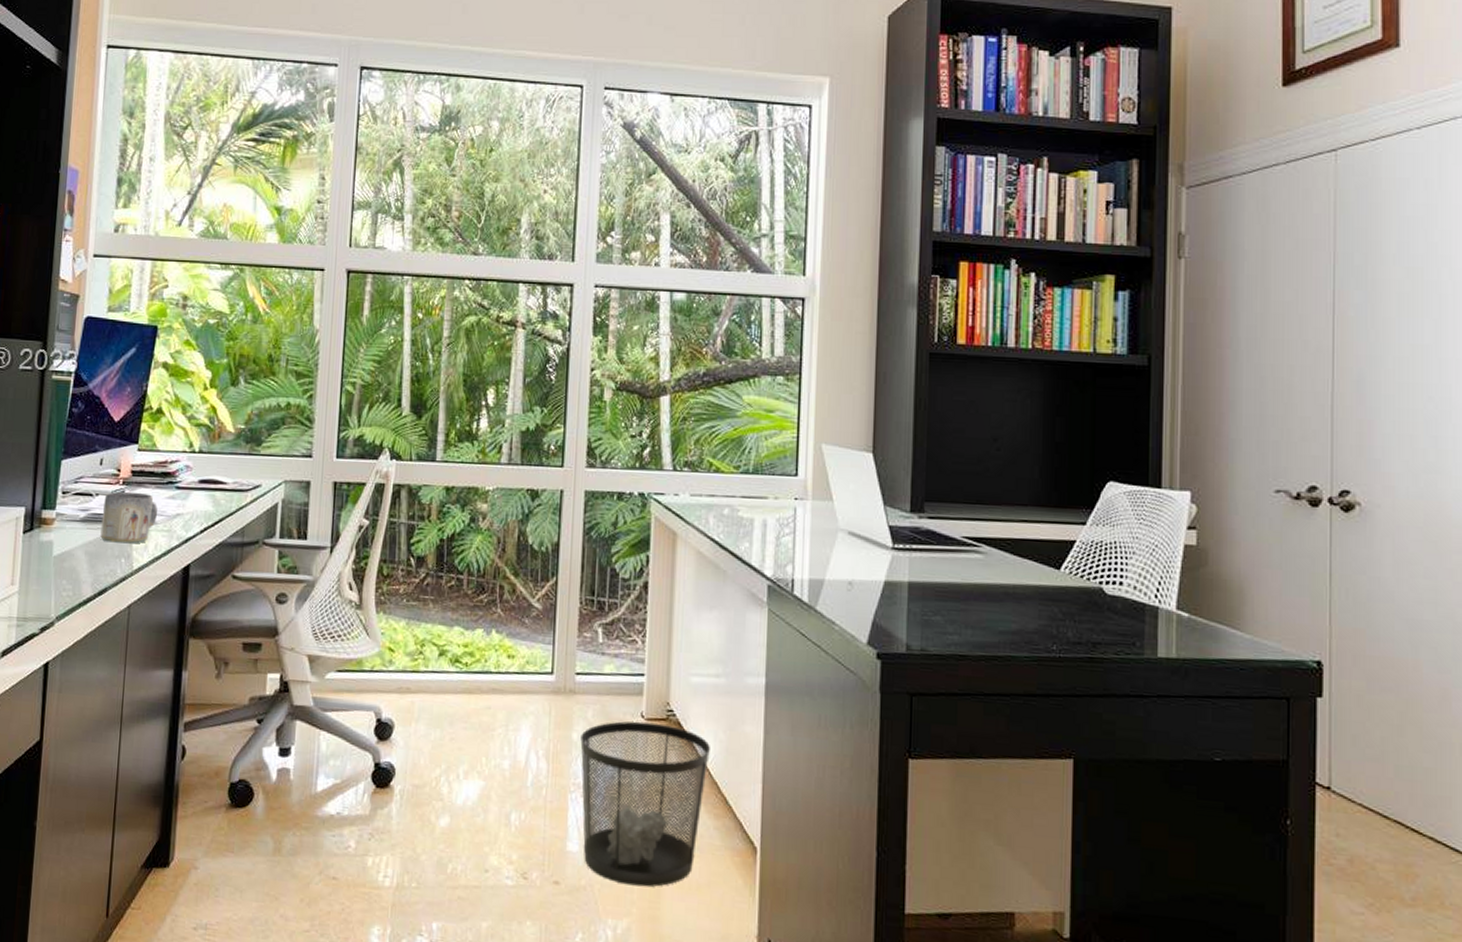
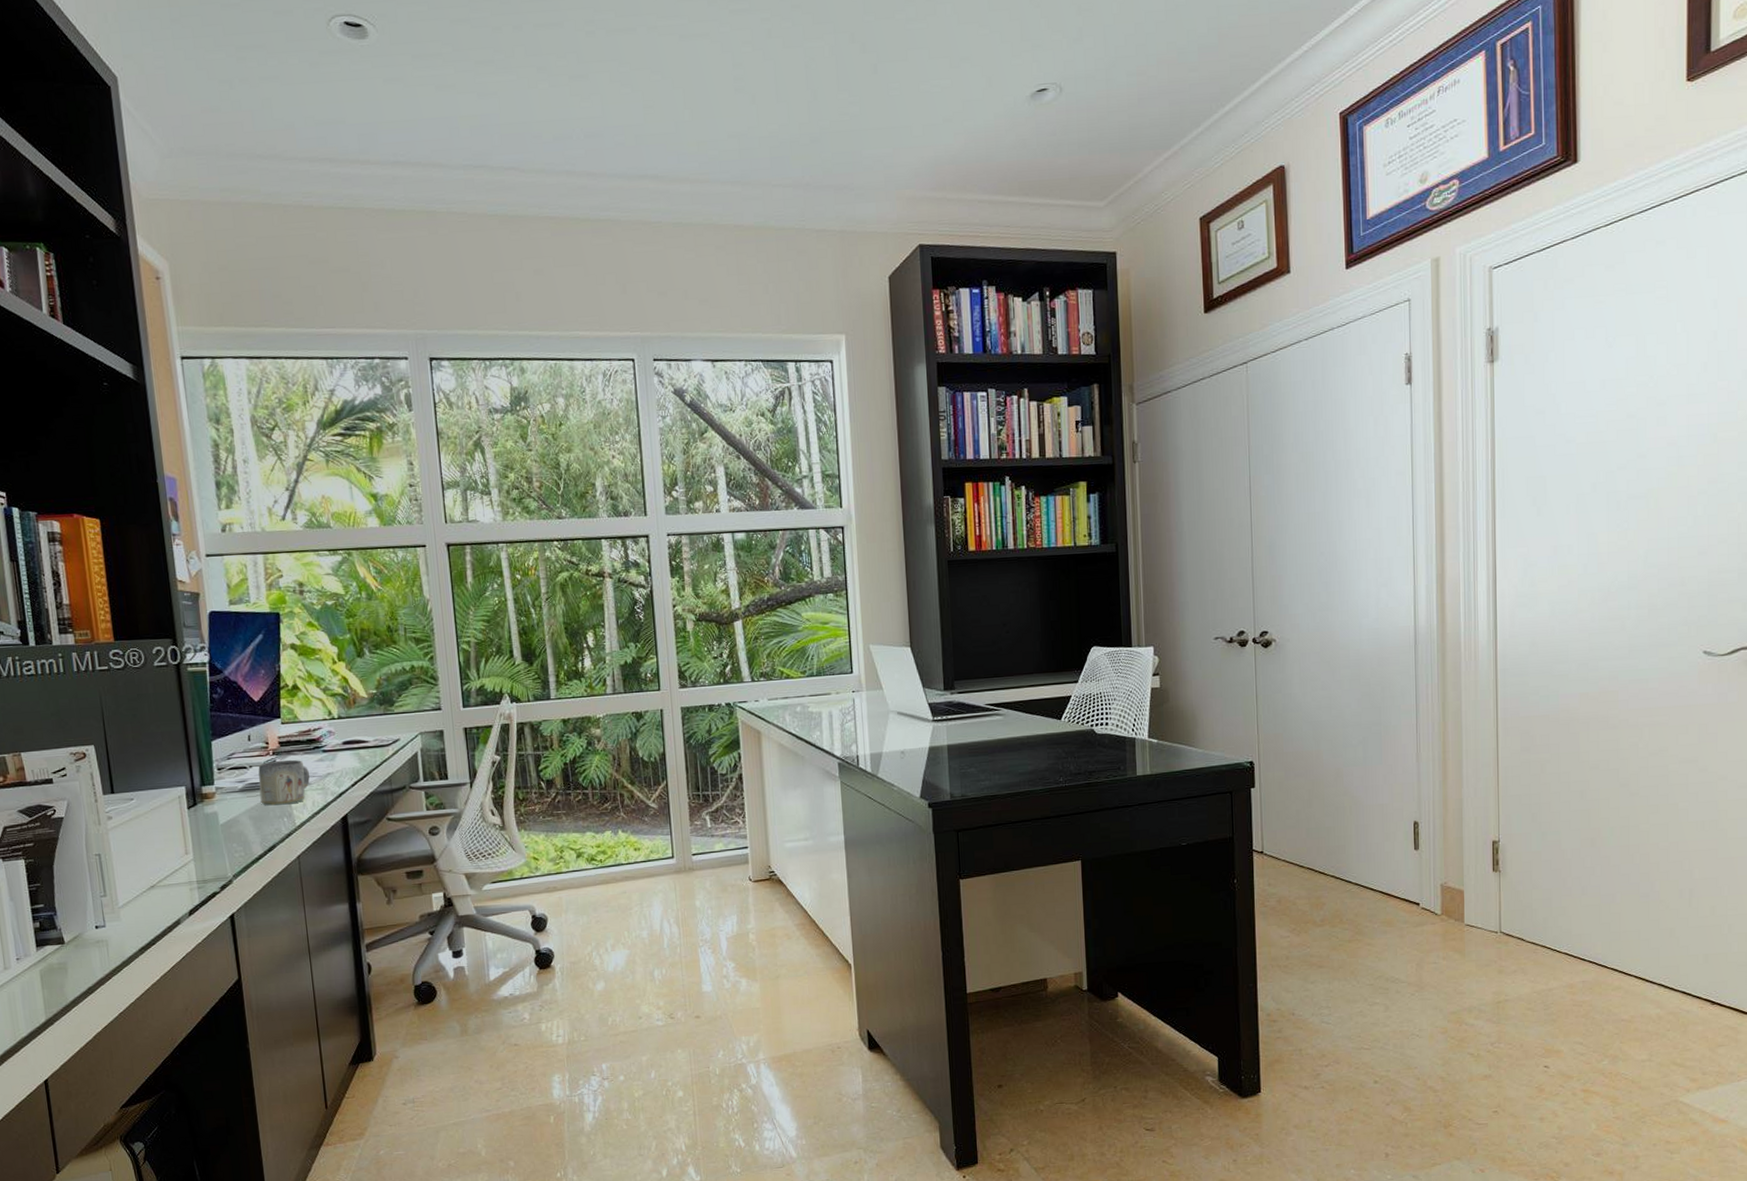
waste bin: present [580,721,710,887] -> none [702,883,807,1009]

